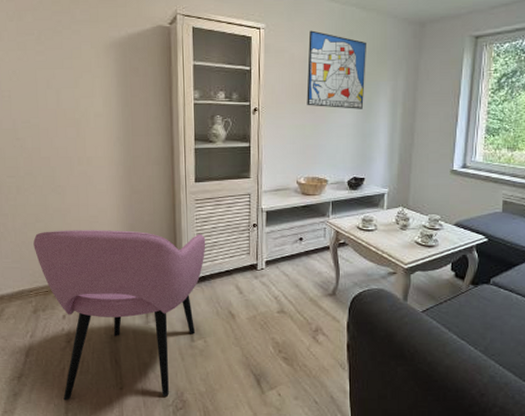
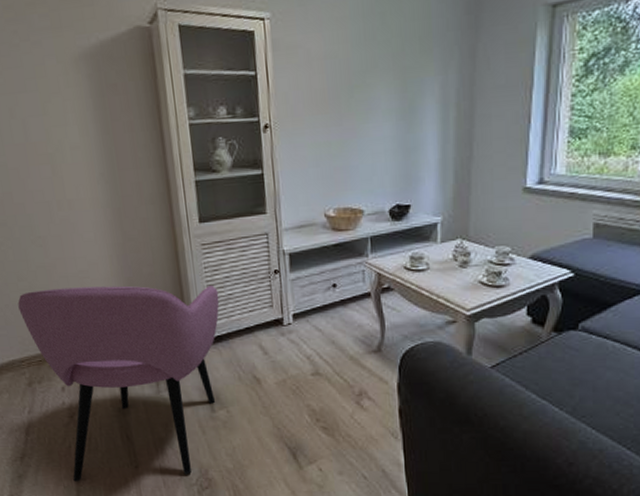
wall art: present [307,30,366,109] -> none [328,15,405,117]

